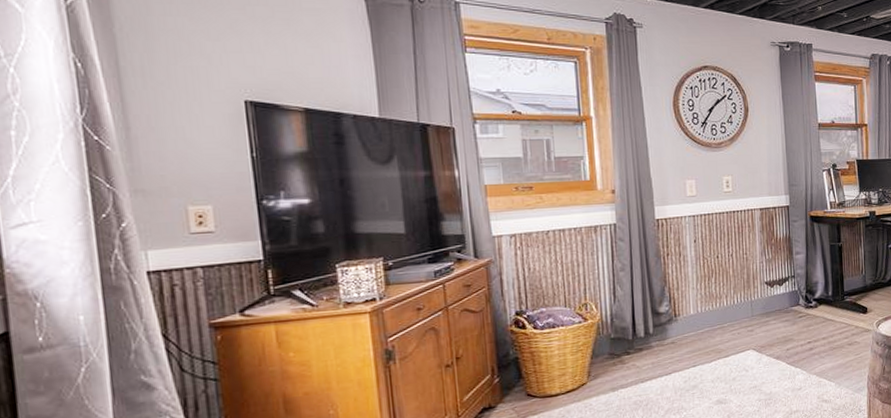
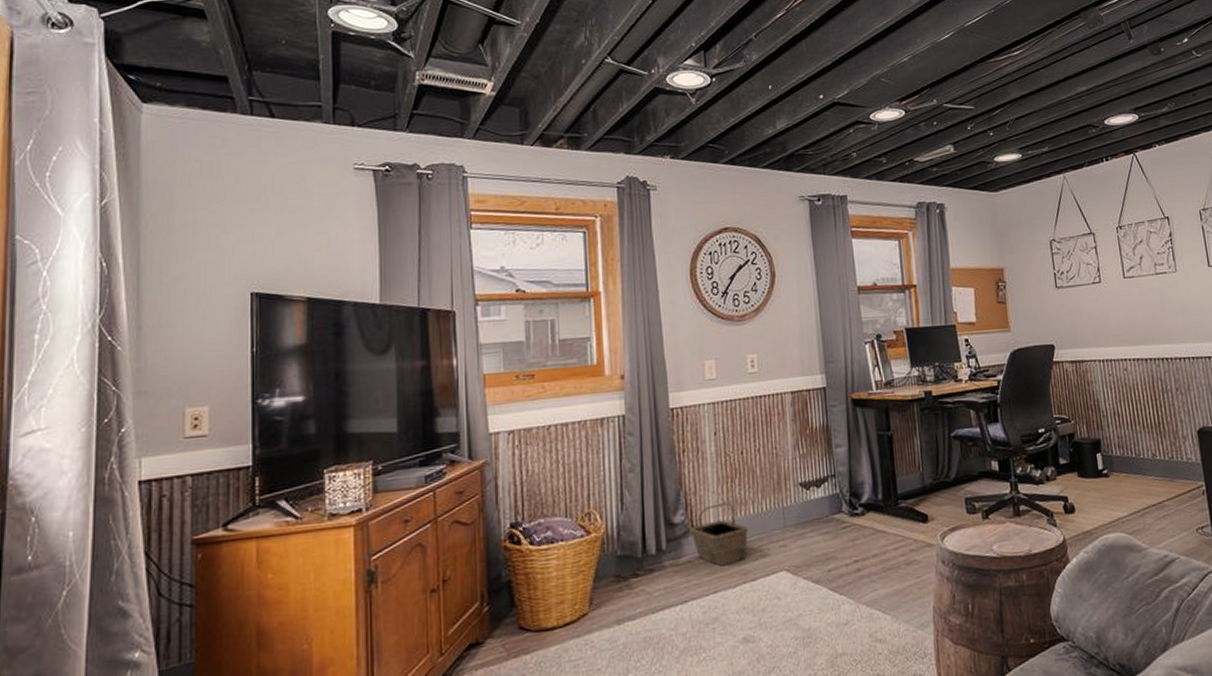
basket: none [673,296,722,347] -> present [690,502,748,567]

